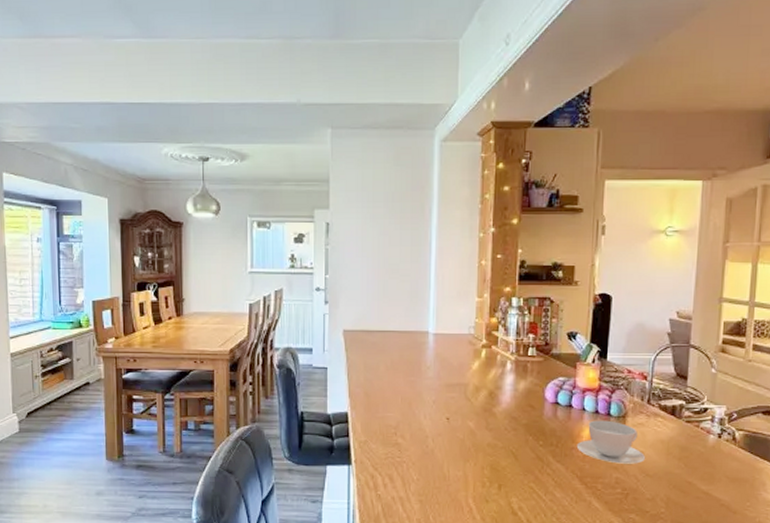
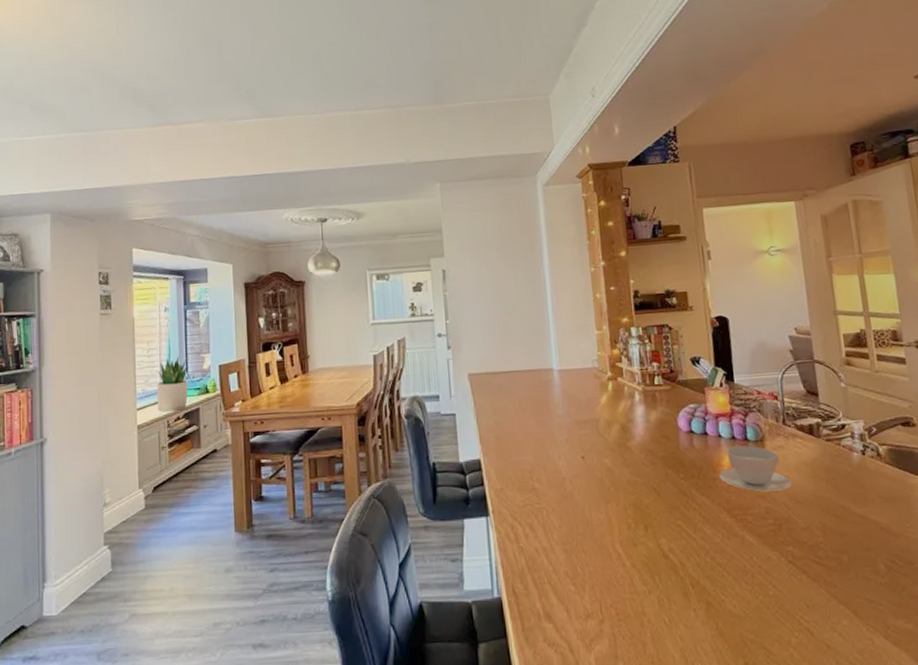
planter: none [29,288,61,342] -> present [156,355,188,412]

